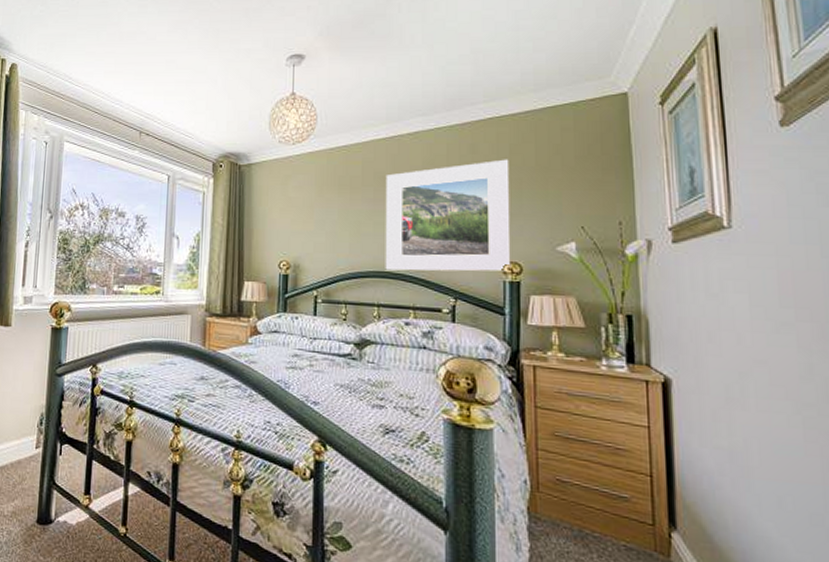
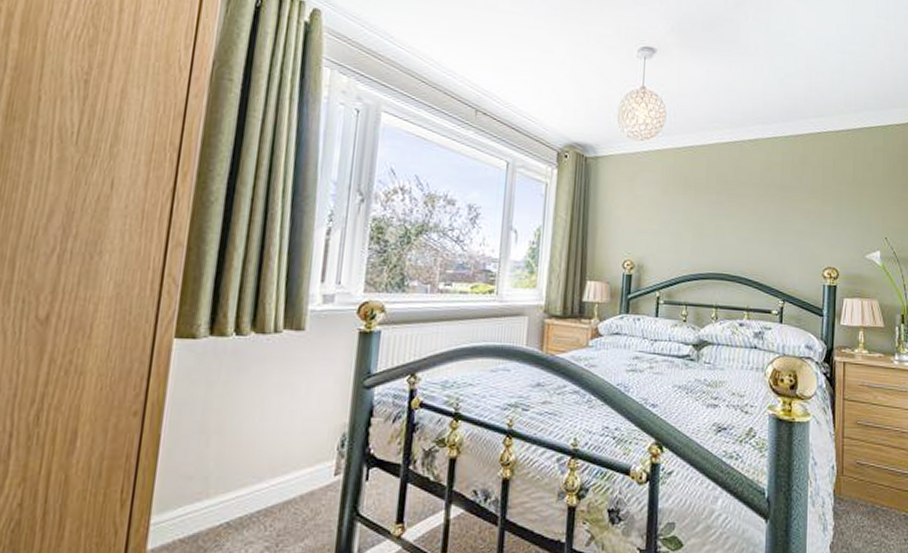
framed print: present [385,159,511,272] -> none [723,172,833,276]

